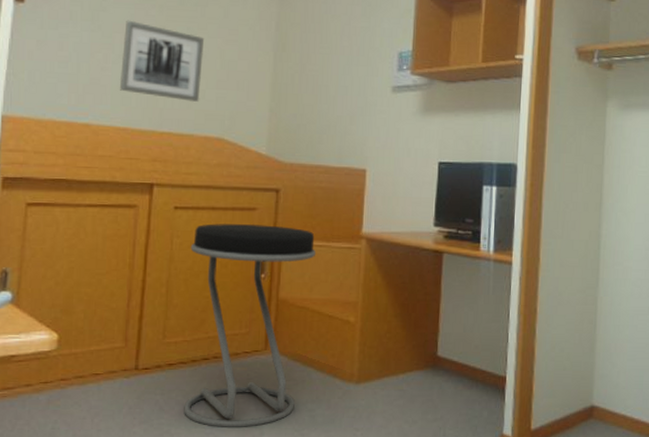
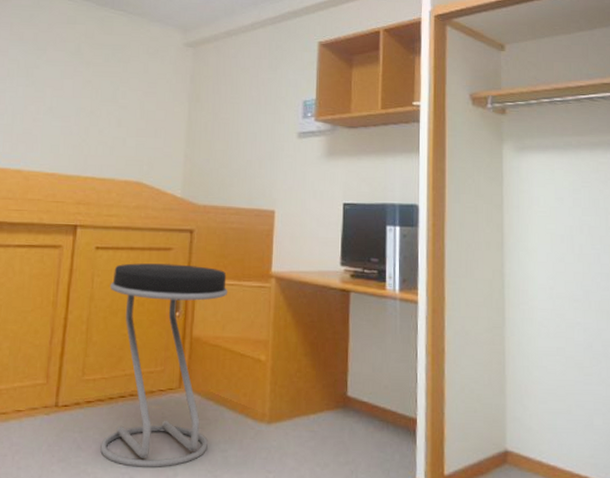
wall art: present [120,20,205,102] -> none [49,76,126,149]

